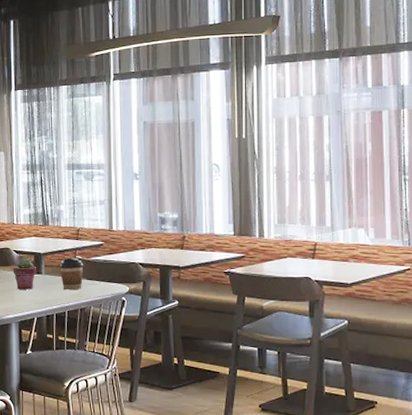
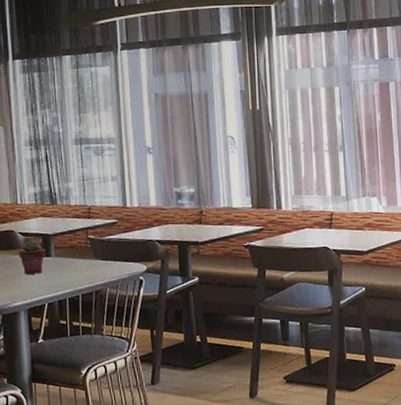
coffee cup: present [59,257,84,290] -> none [70,237,97,273]

